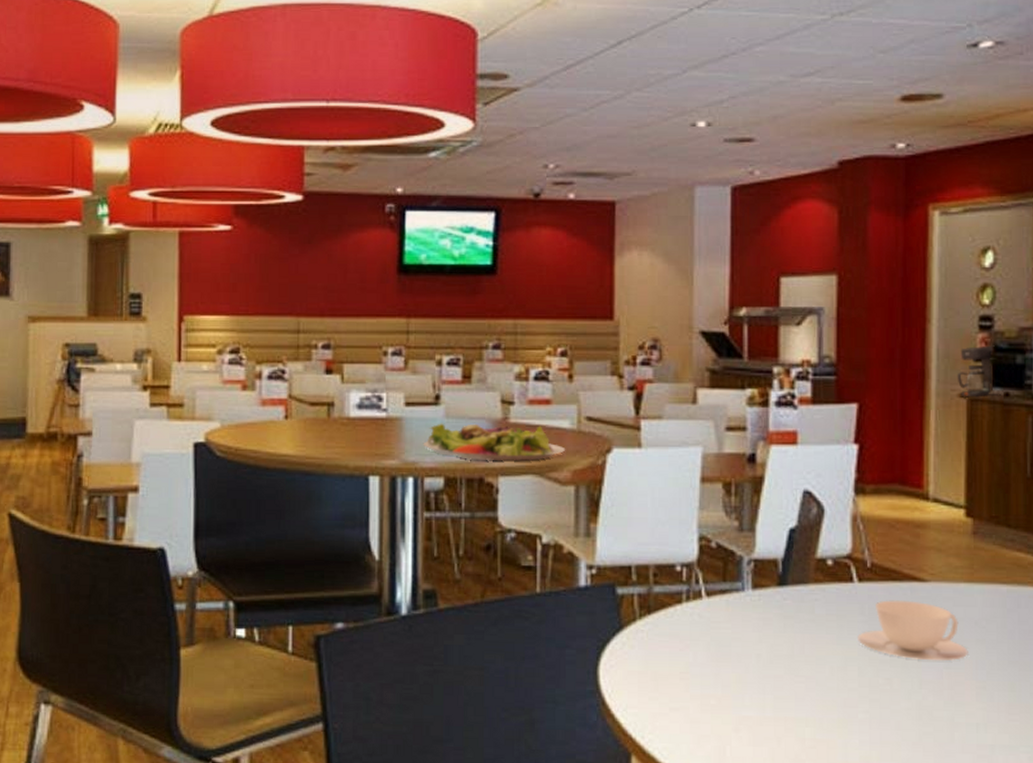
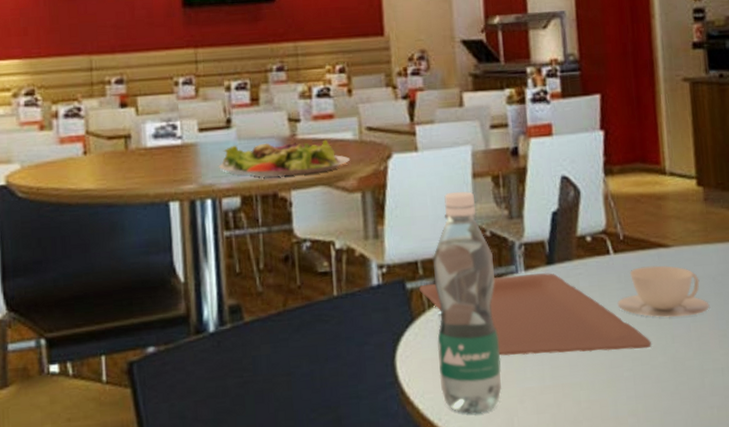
tray: none [630,591,894,691] -> present [418,273,651,356]
bottle: none [646,495,718,736] -> present [432,191,501,414]
coffee maker: present [957,345,1001,398] -> none [679,34,716,81]

